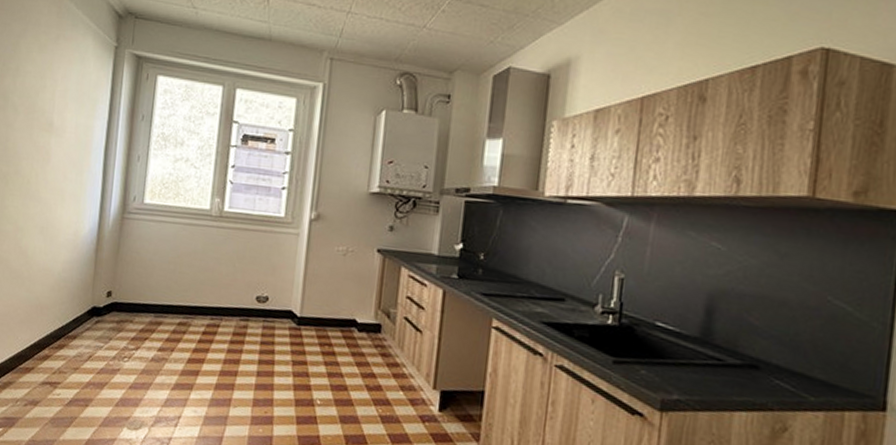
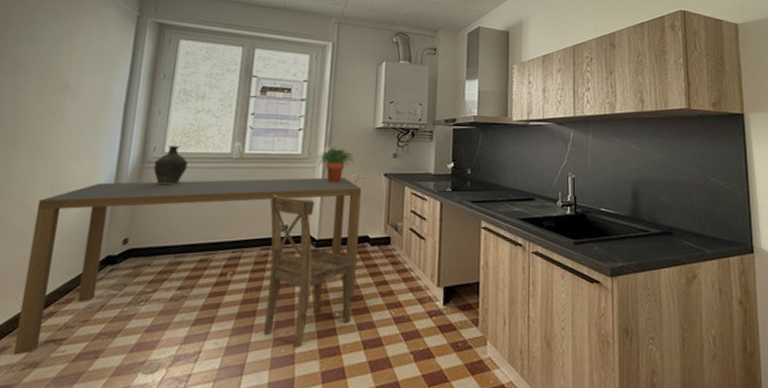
dining table: none [16,230,351,392] -> present [12,177,362,355]
ceramic jug: none [133,195,167,240] -> present [153,145,188,186]
dining chair: none [242,261,343,431] -> present [264,195,358,348]
potted plant: none [300,213,344,255] -> present [316,148,355,183]

